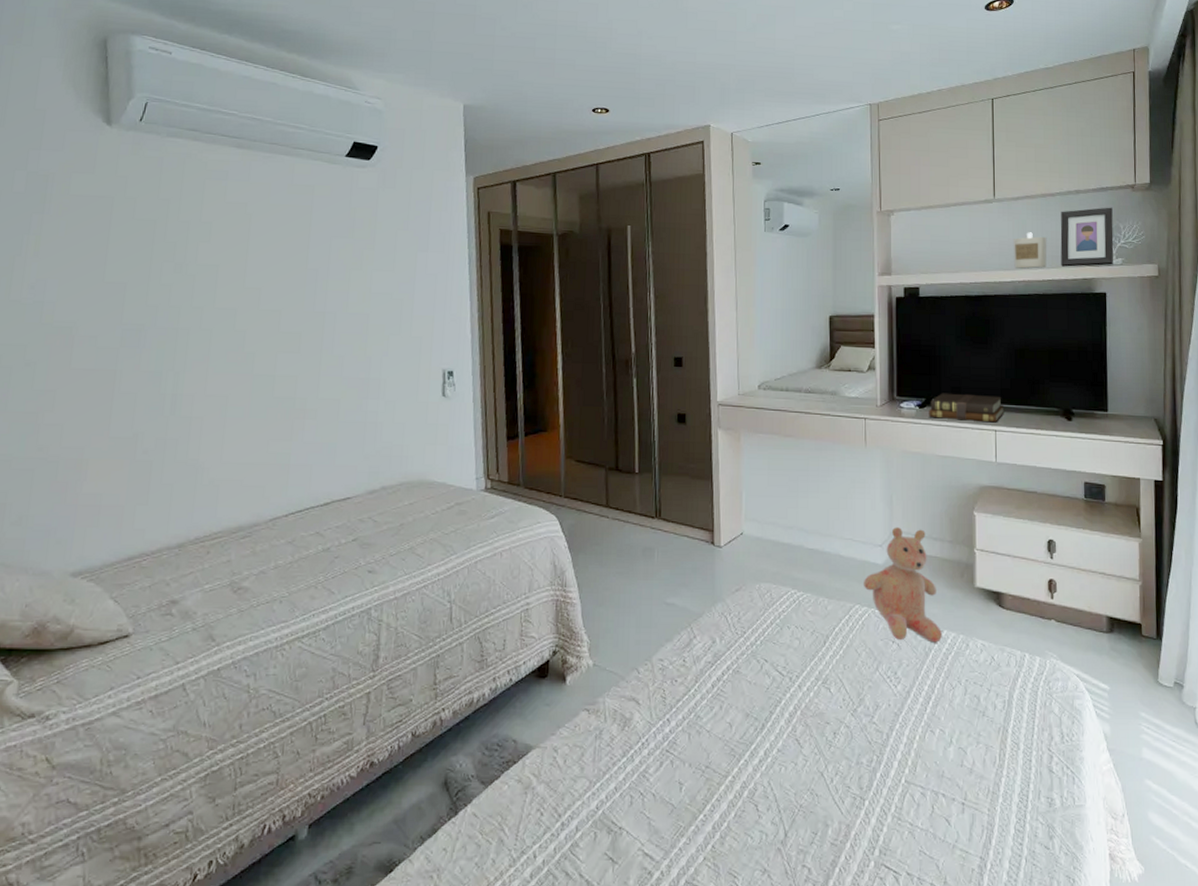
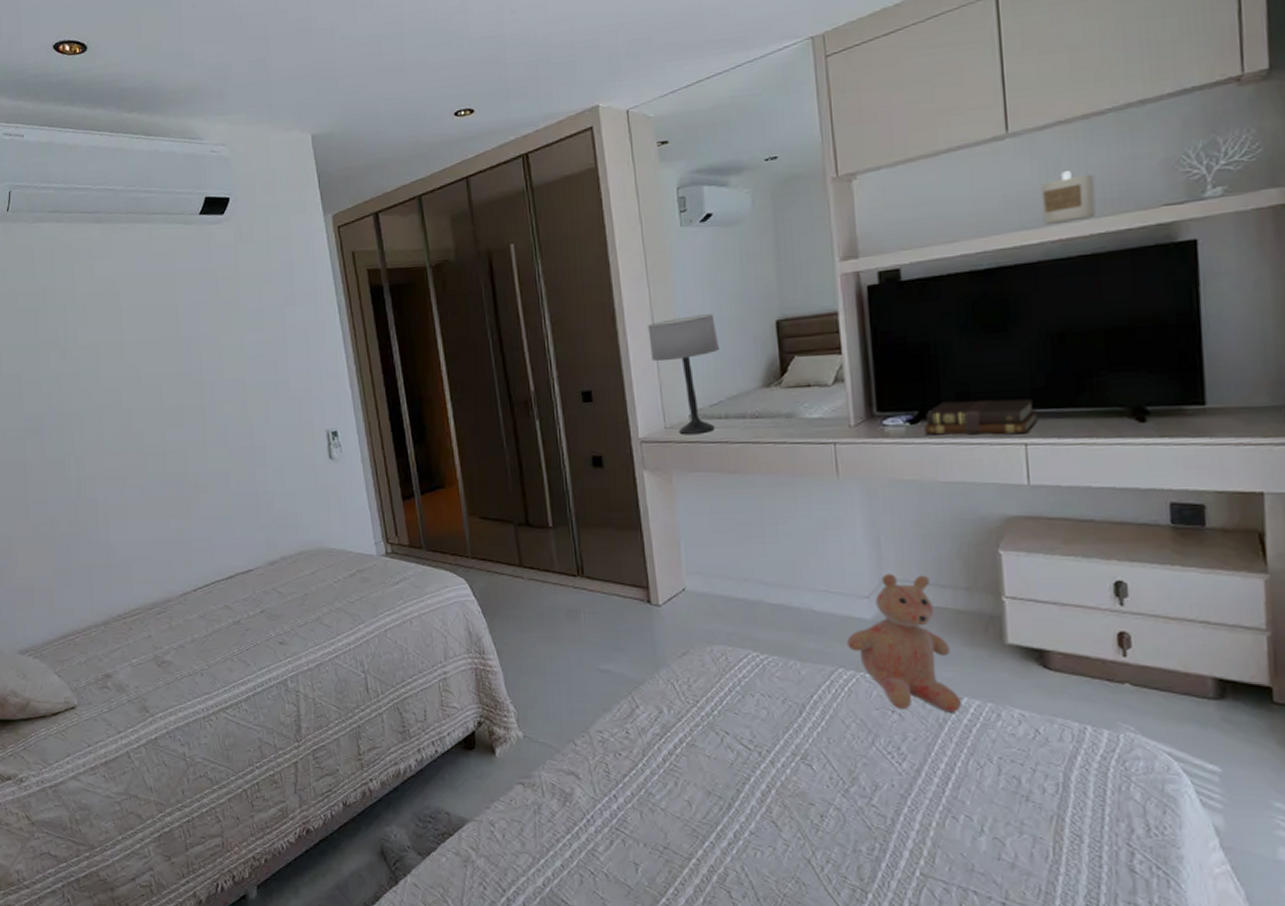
table lamp: none [732,304,787,403] -> present [648,314,720,435]
picture frame: present [1060,207,1114,267] -> none [1116,115,1208,212]

